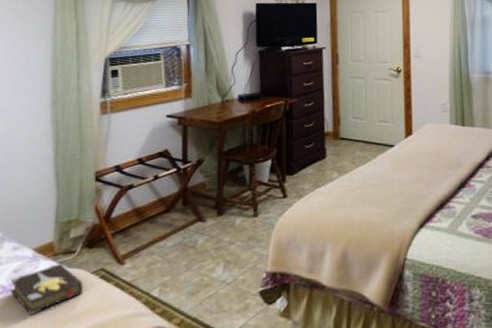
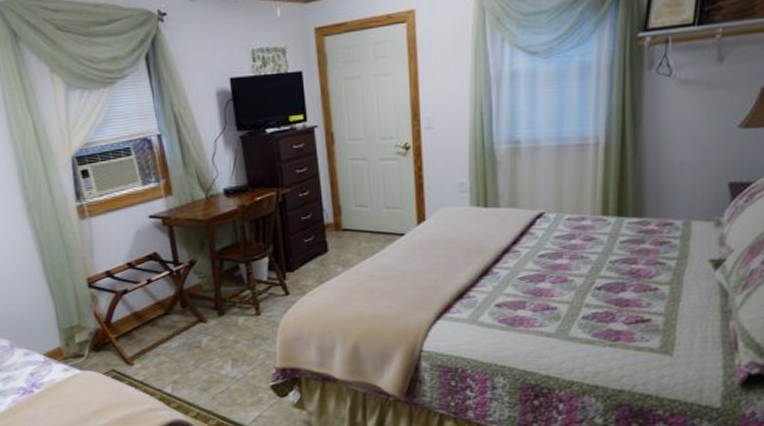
hardback book: present [10,263,83,315] -> none [29,366,99,412]

